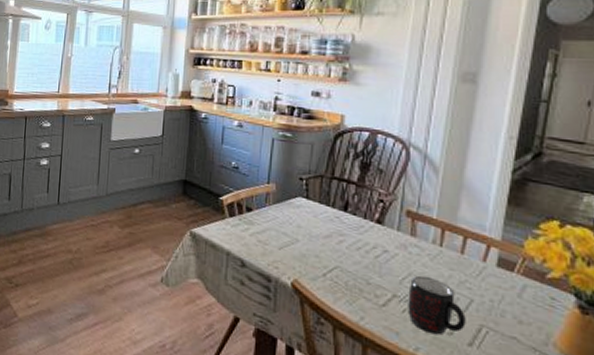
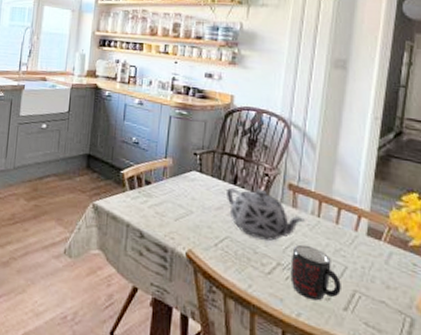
teapot: none [336,215,426,271] -> present [227,188,306,241]

